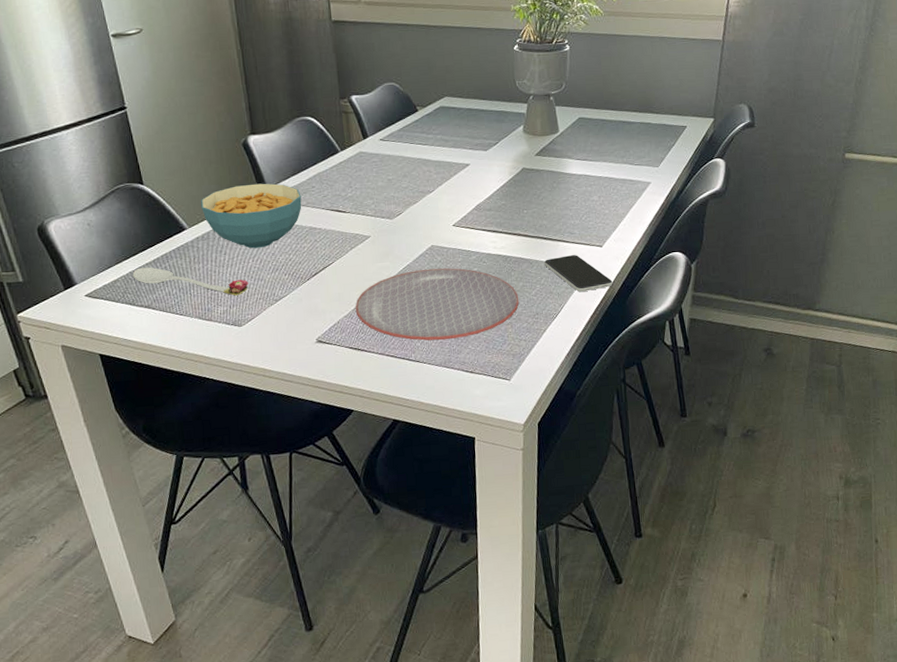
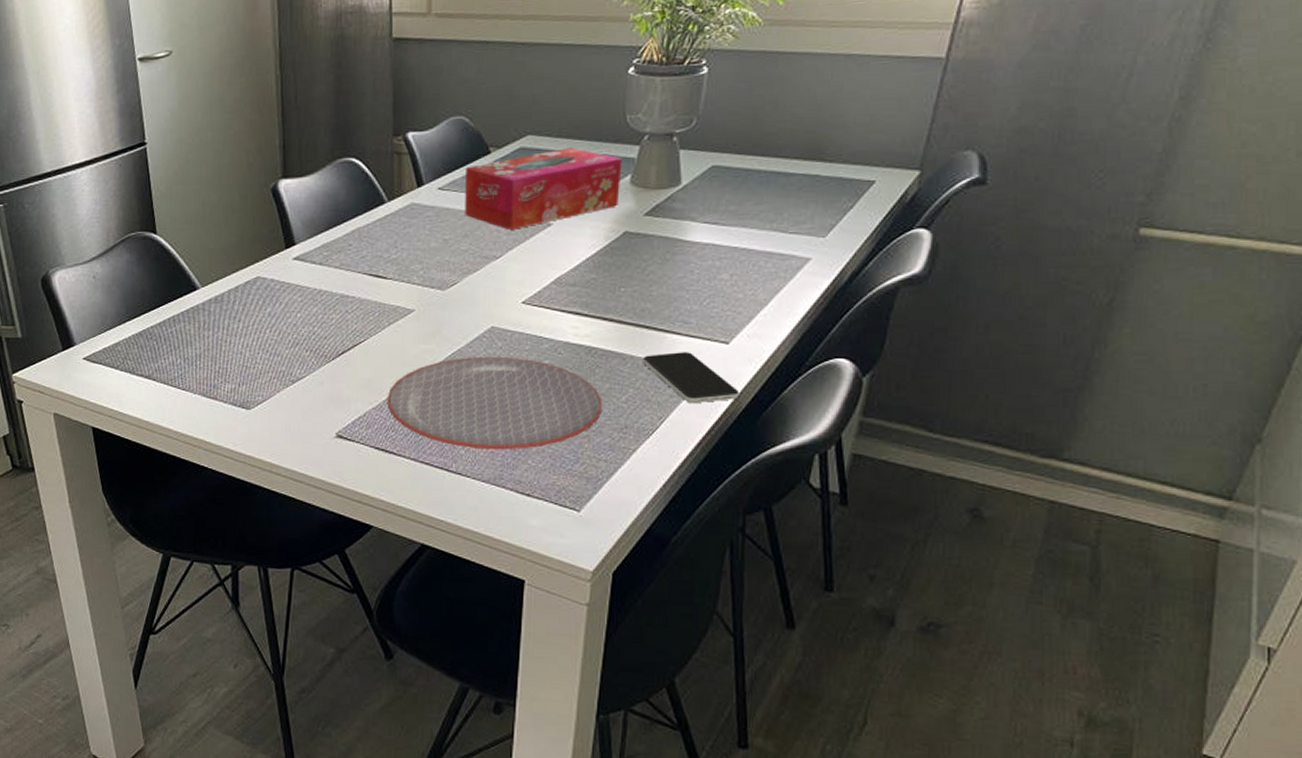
spoon: present [132,267,249,296] -> none [135,330,263,372]
cereal bowl: present [201,183,302,249] -> none [218,238,335,317]
tissue box: none [400,105,516,170] -> present [465,147,622,230]

